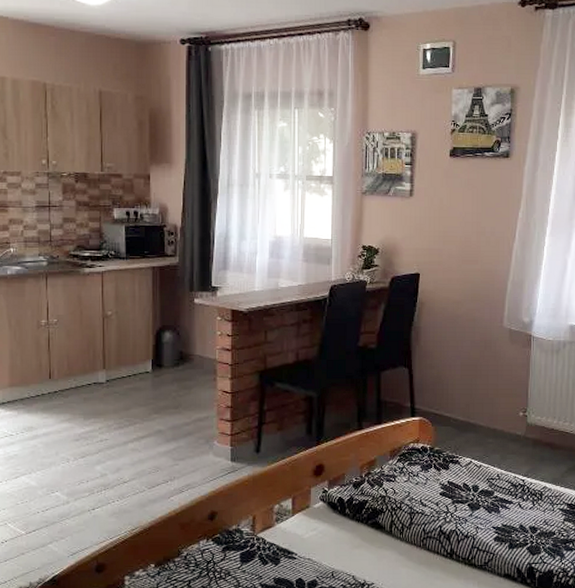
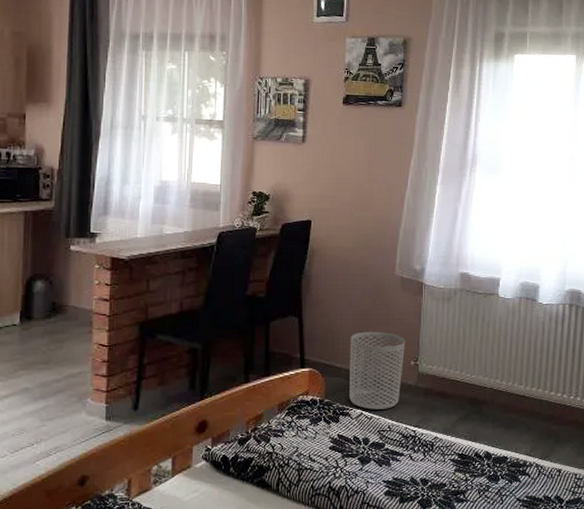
waste bin: none [459,382,513,458] -> present [349,331,405,410]

